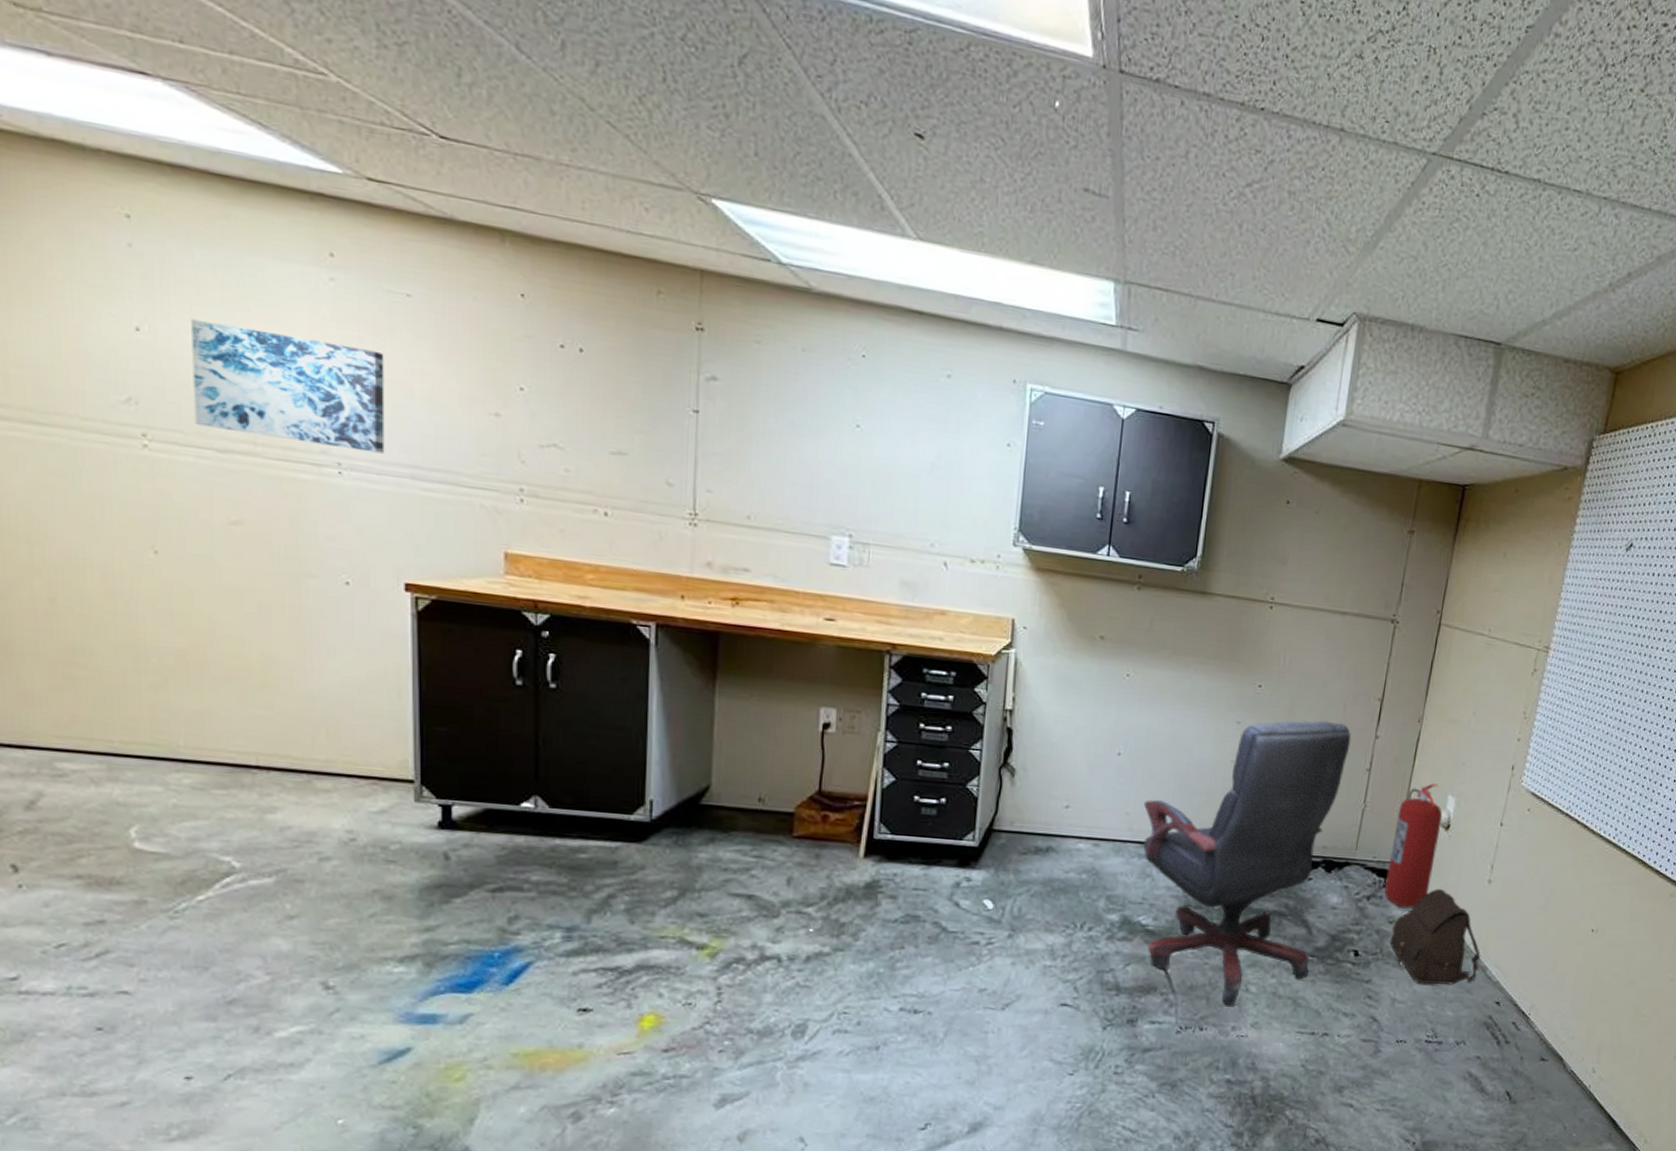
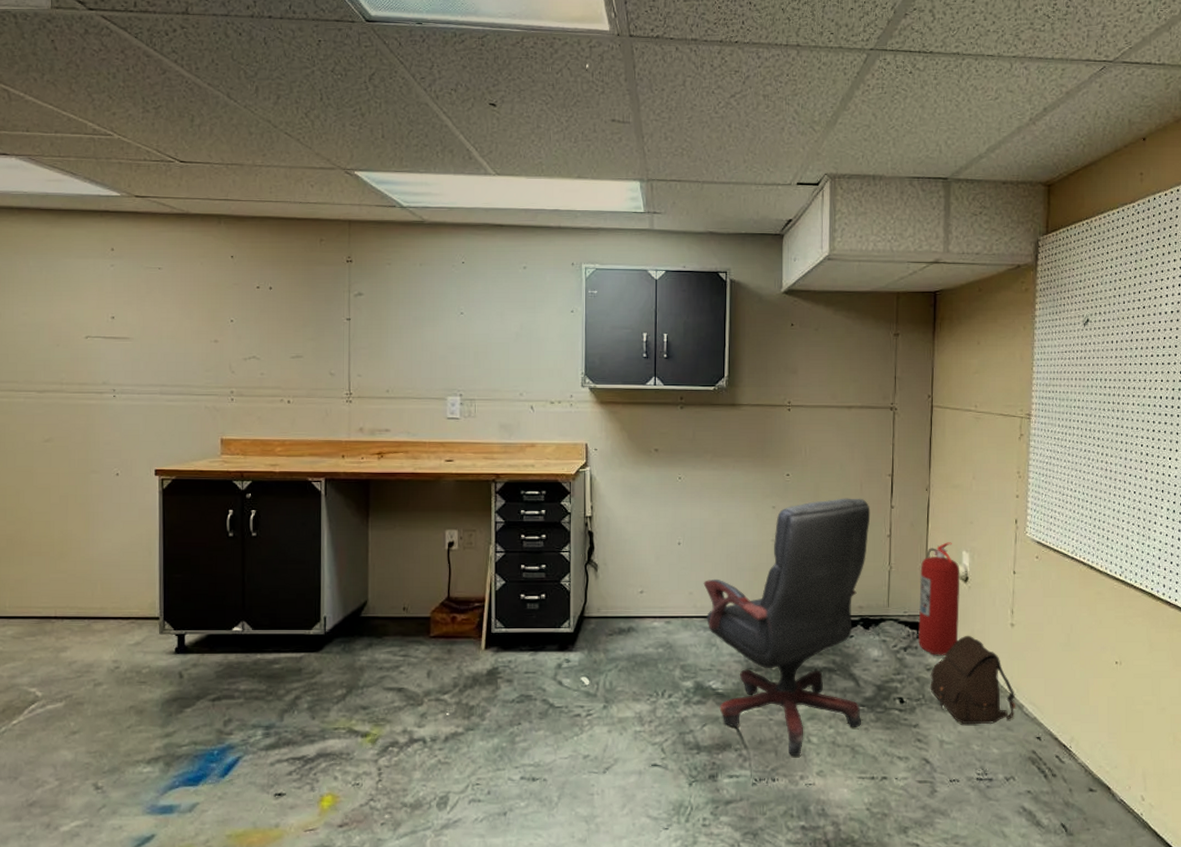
wall art: present [191,318,385,454] -> none [25,305,144,379]

